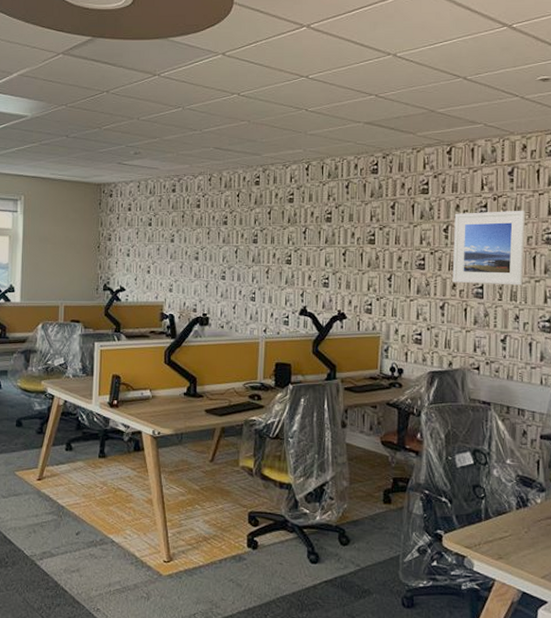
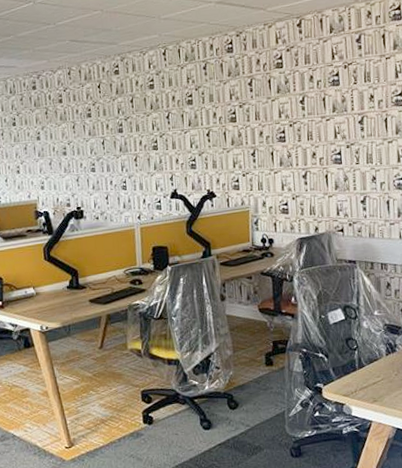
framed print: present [452,210,526,286] -> none [309,75,377,151]

